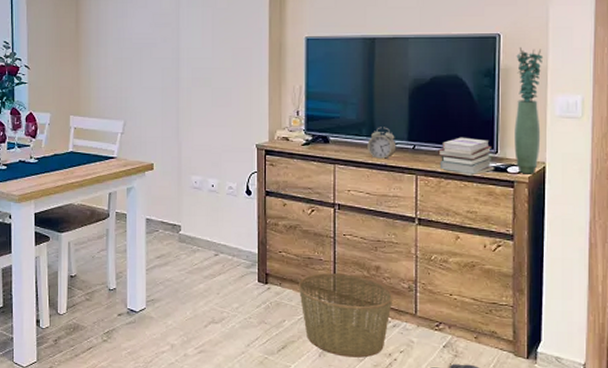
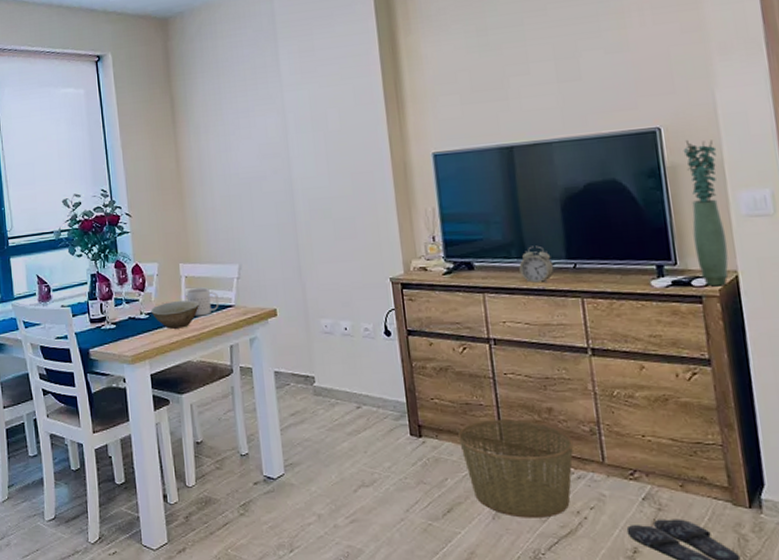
bowl: none [40,149,85,174] -> present [150,300,200,329]
mug: none [73,139,102,165] -> present [186,287,219,317]
books: present [438,137,495,176] -> none [604,249,677,294]

